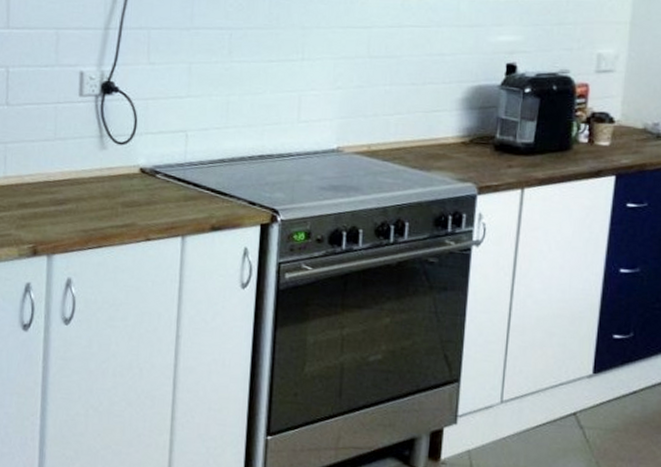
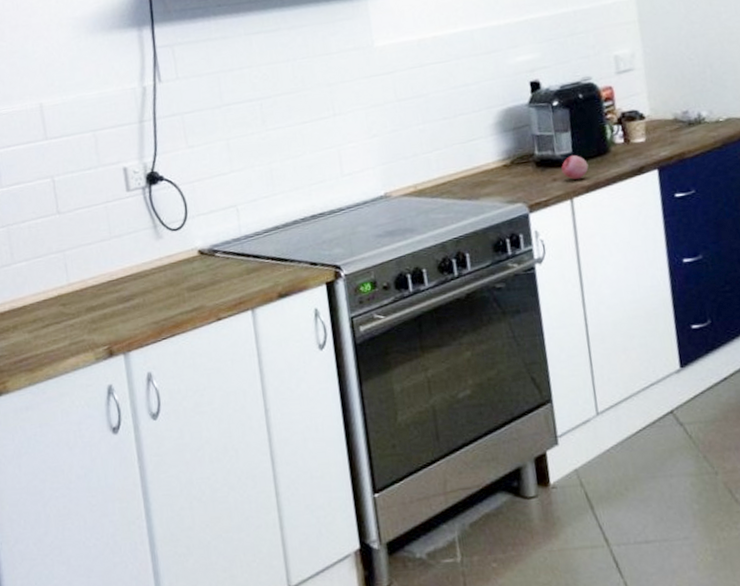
fruit: none [519,145,547,171] -> present [561,154,589,180]

